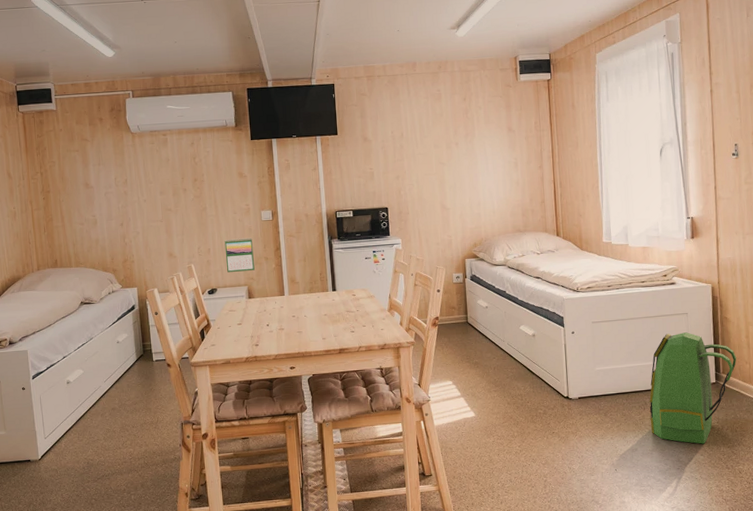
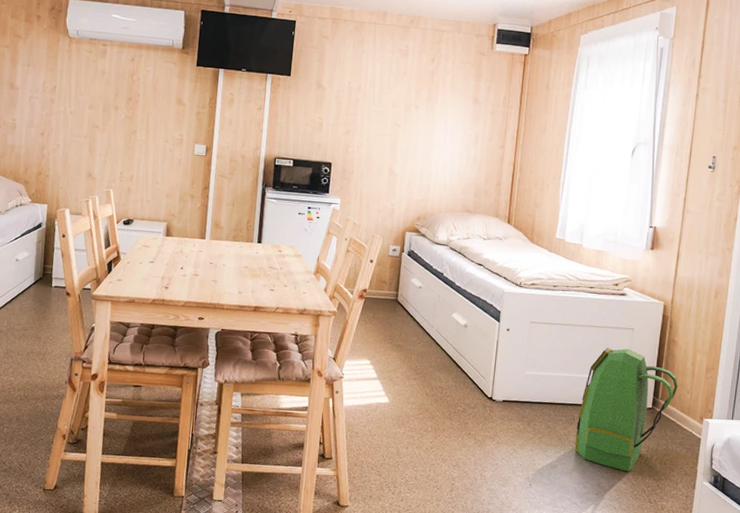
calendar: present [224,237,255,272] -> none [148,168,181,207]

